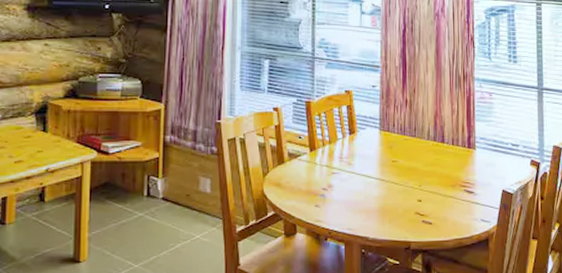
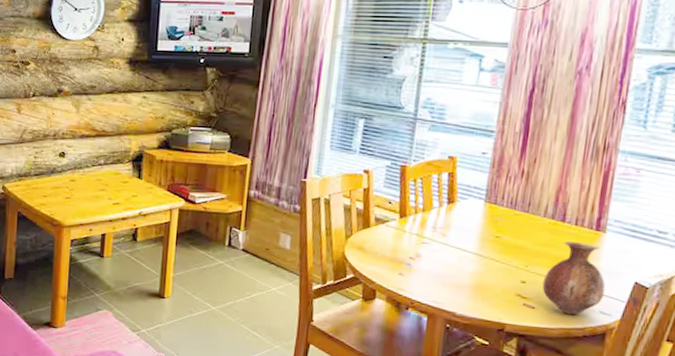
vase: none [435,160,483,226] -> present [542,241,606,315]

